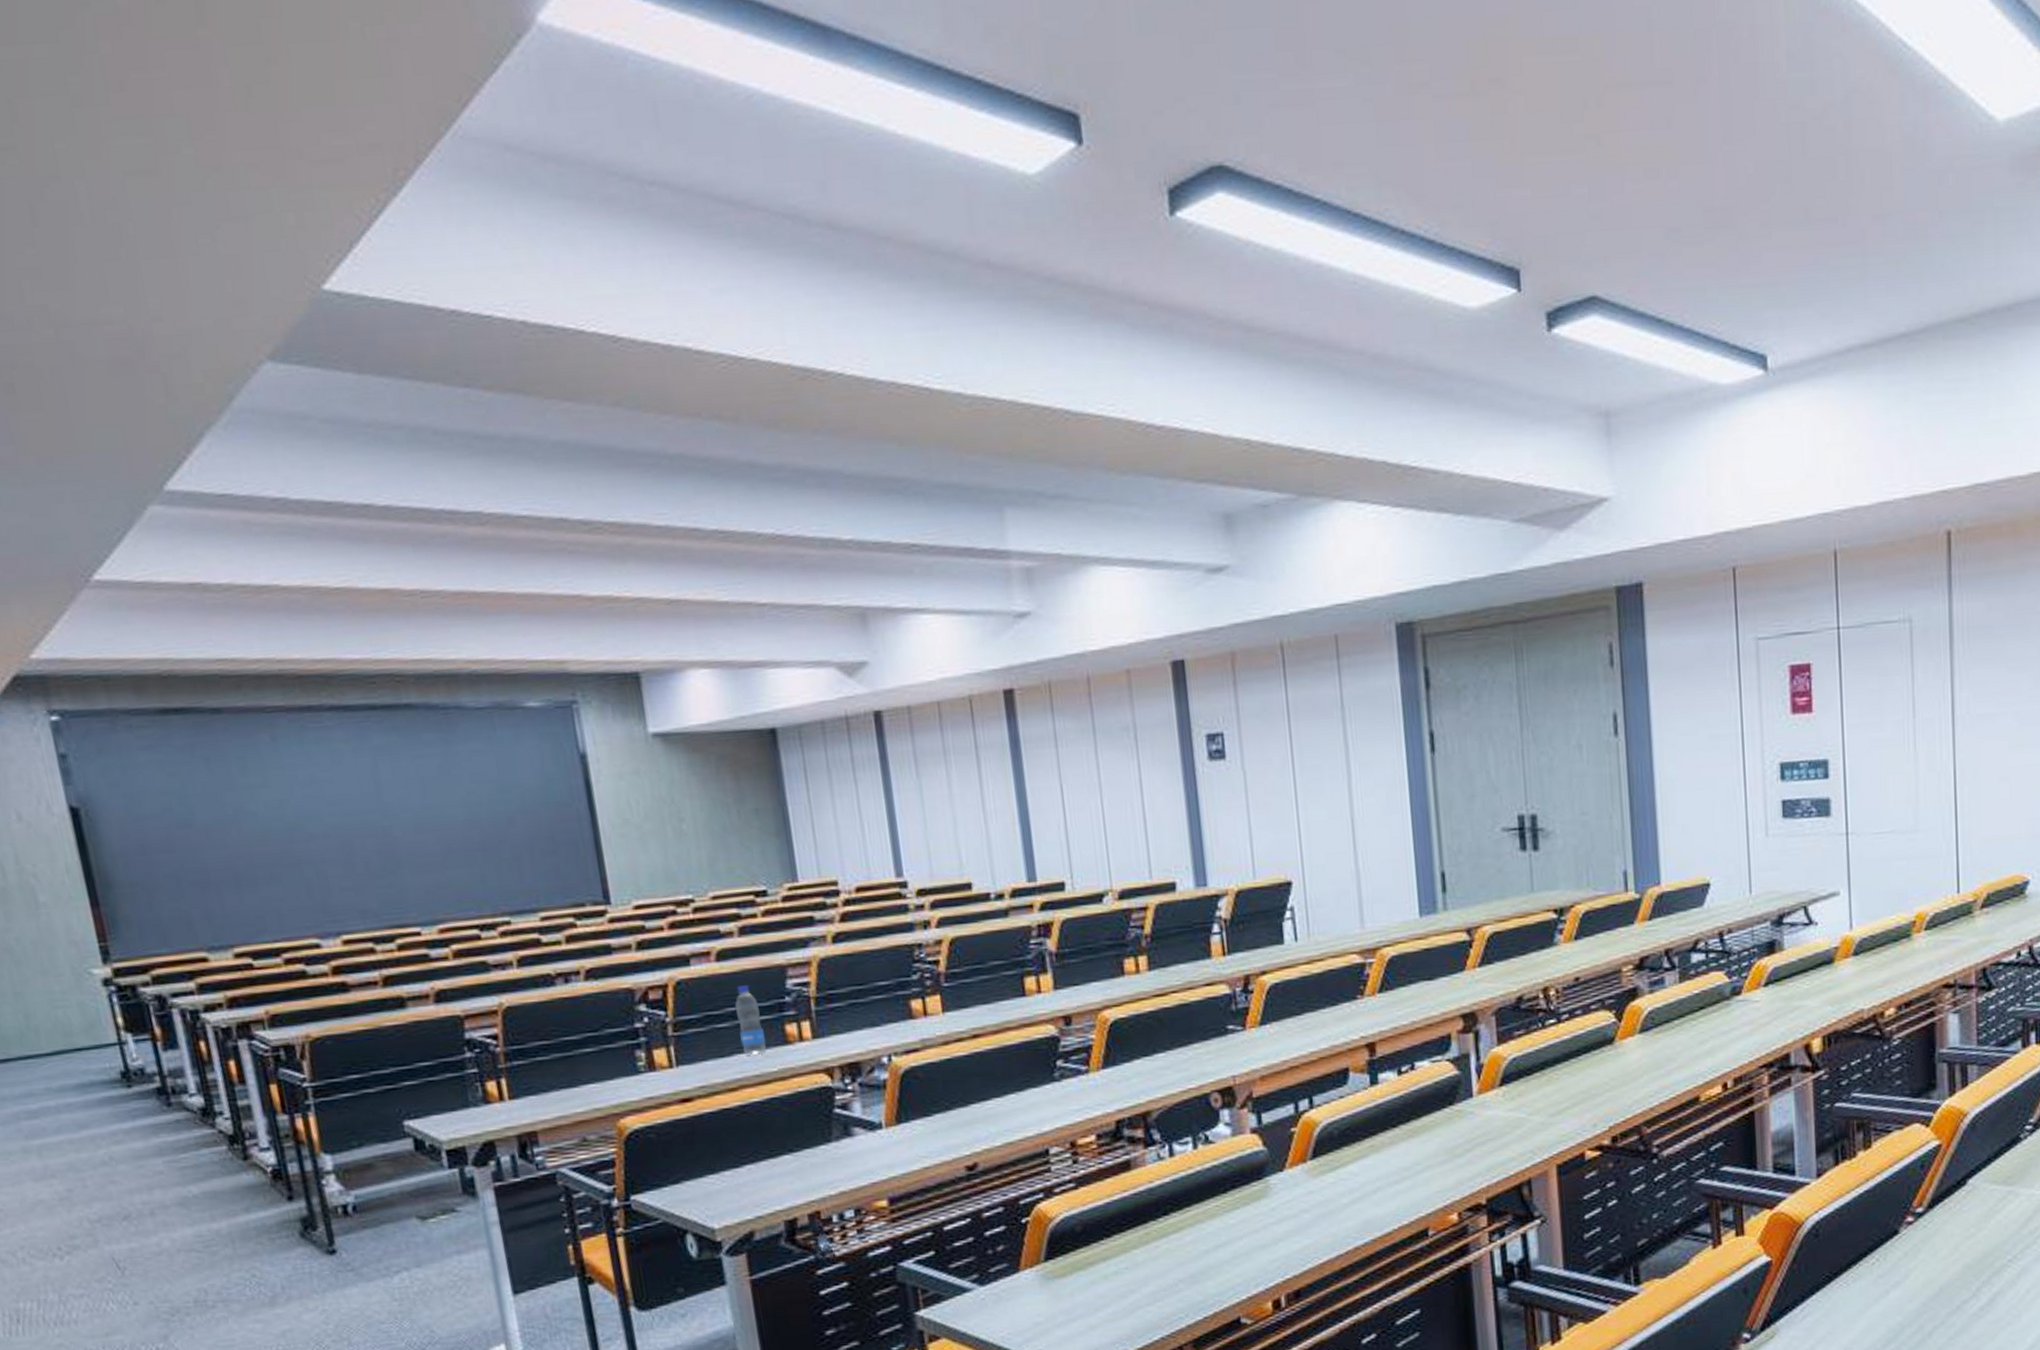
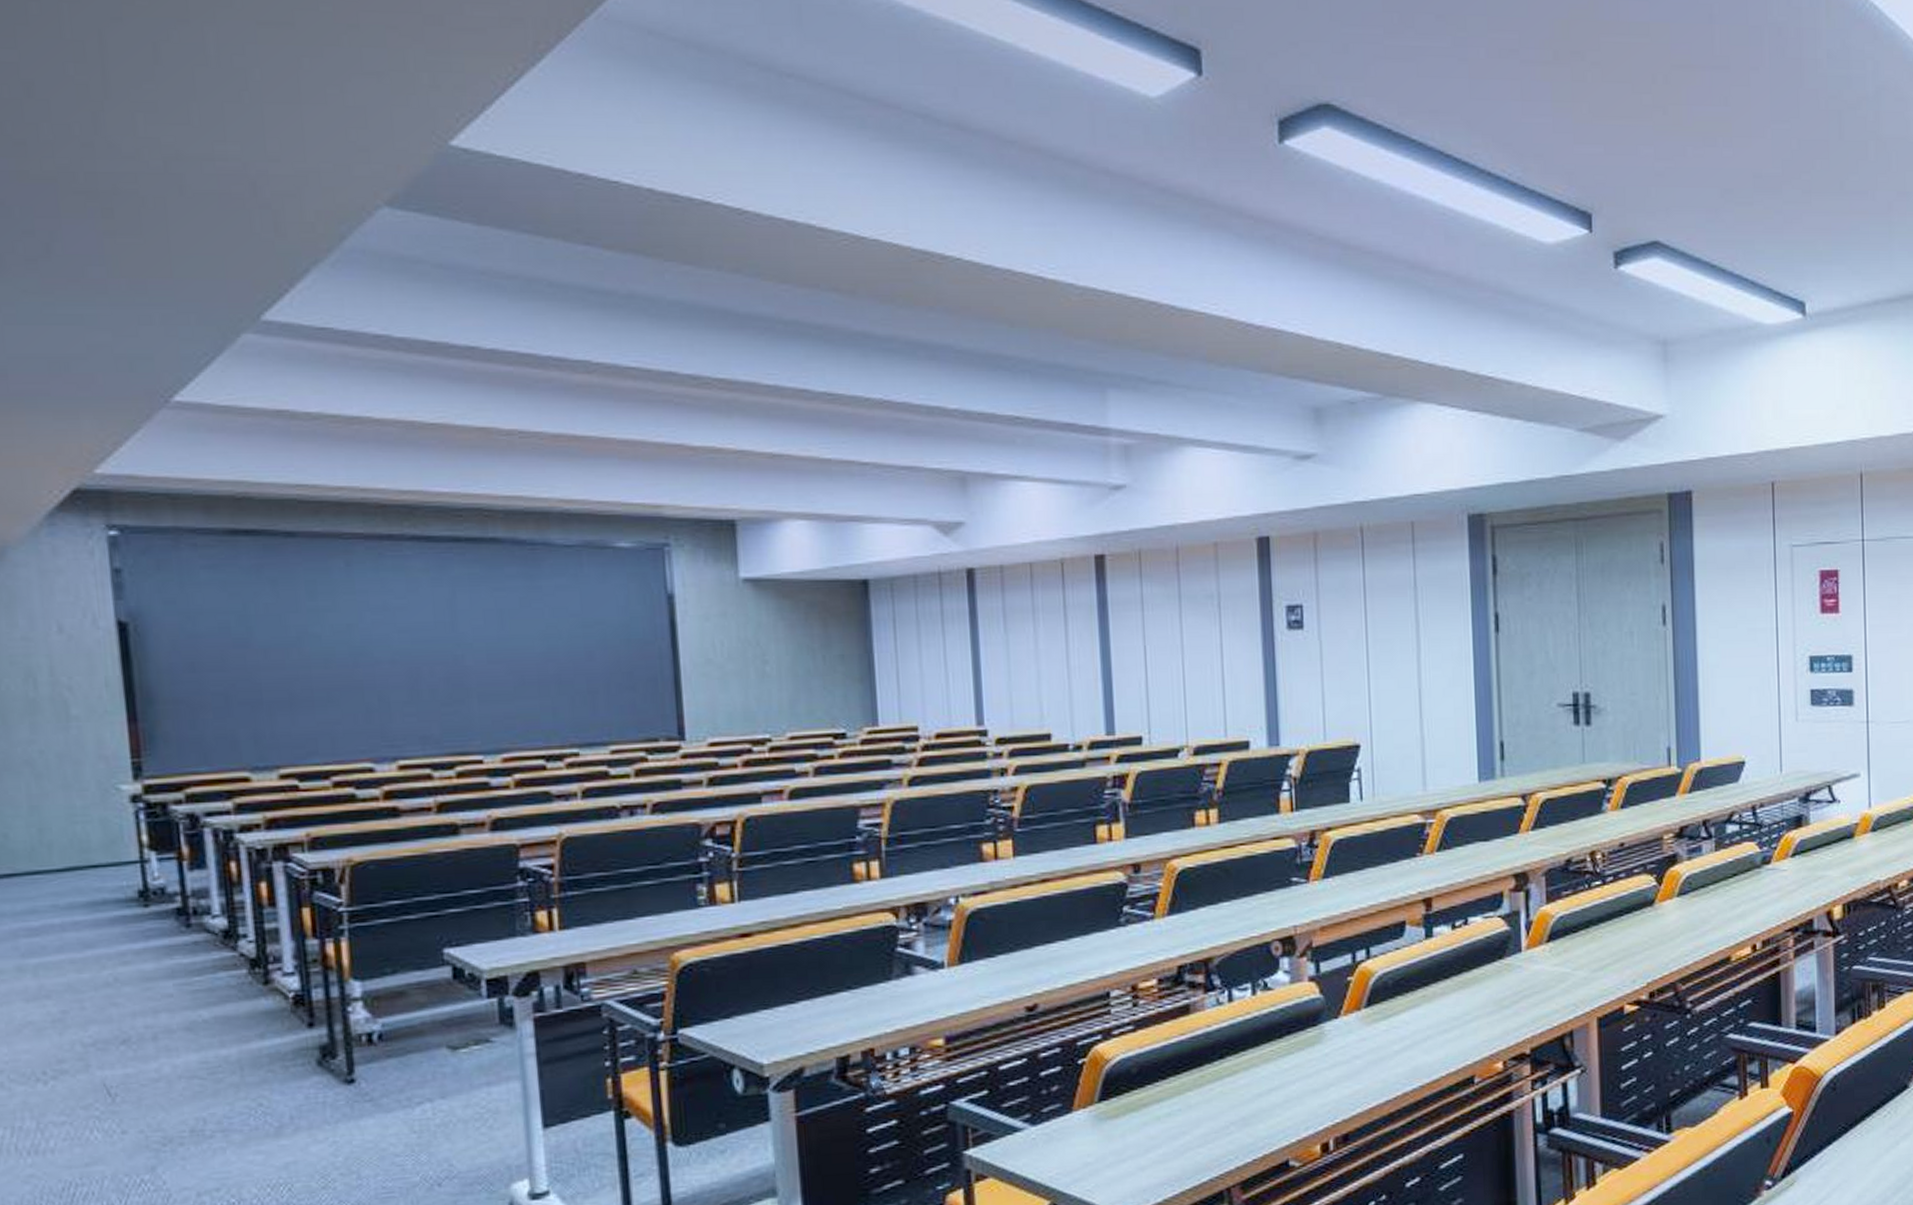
bottle: present [734,985,767,1057] -> none [803,824,833,894]

